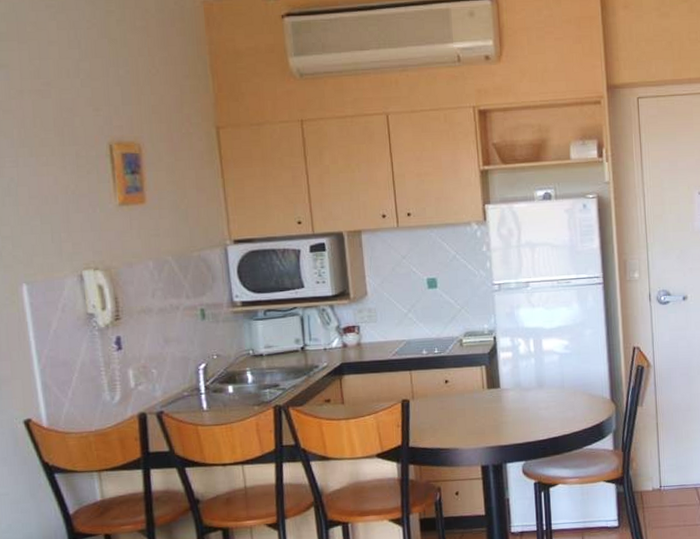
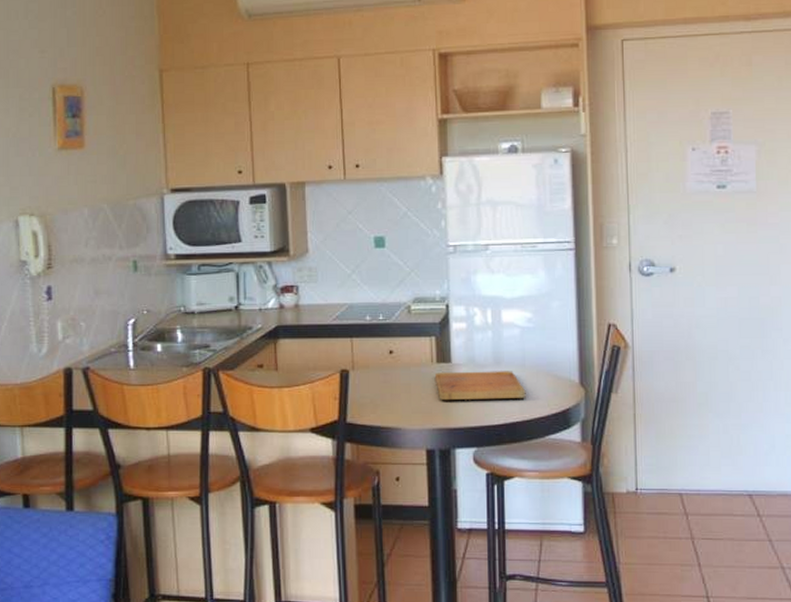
cutting board: none [487,392,566,421] -> present [435,371,526,400]

